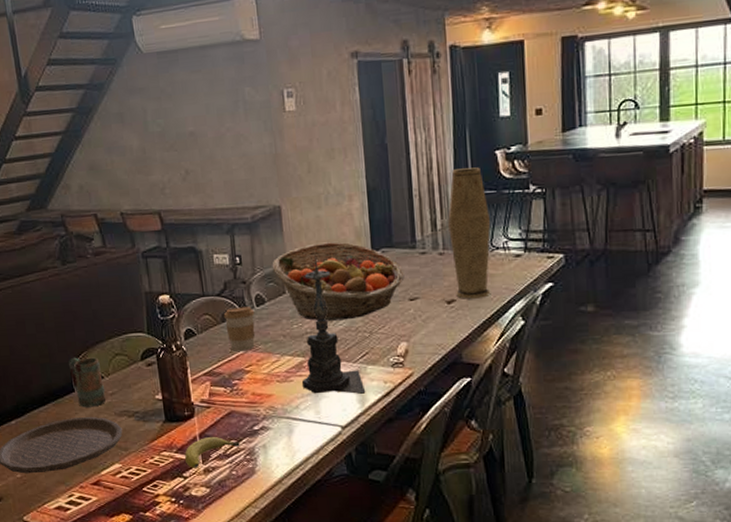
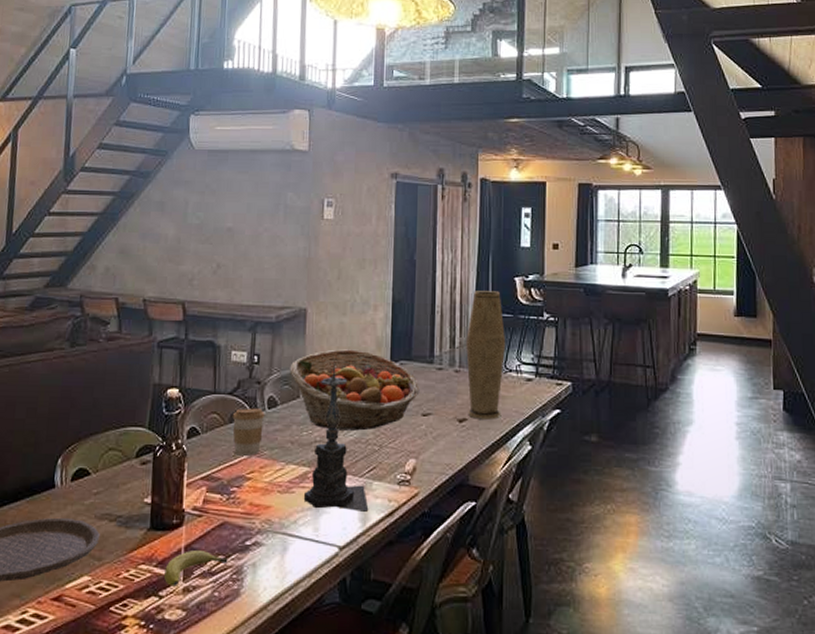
mug: present [68,357,106,407] -> none [53,448,90,507]

